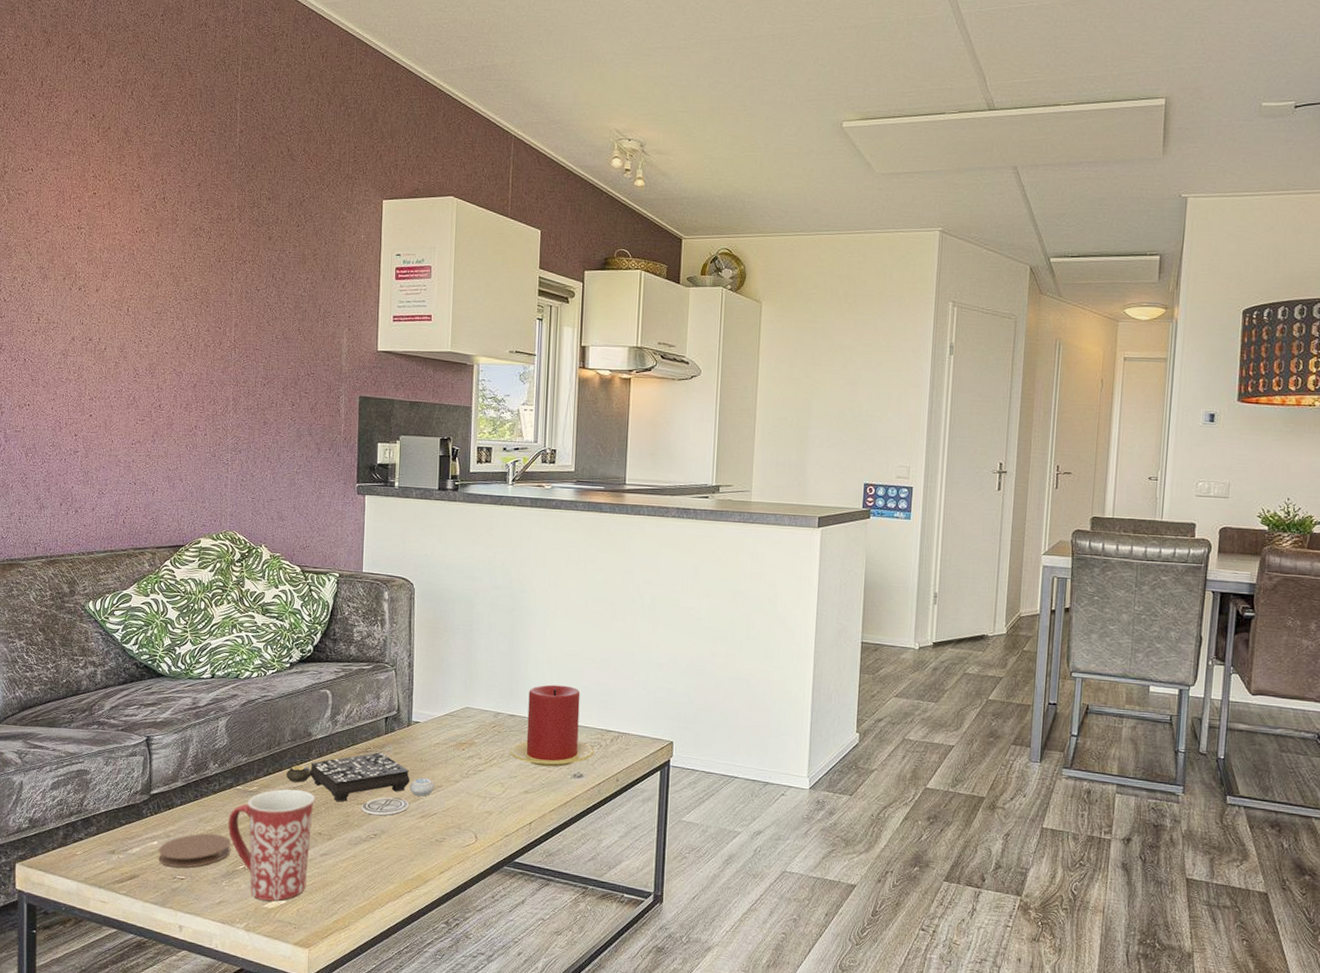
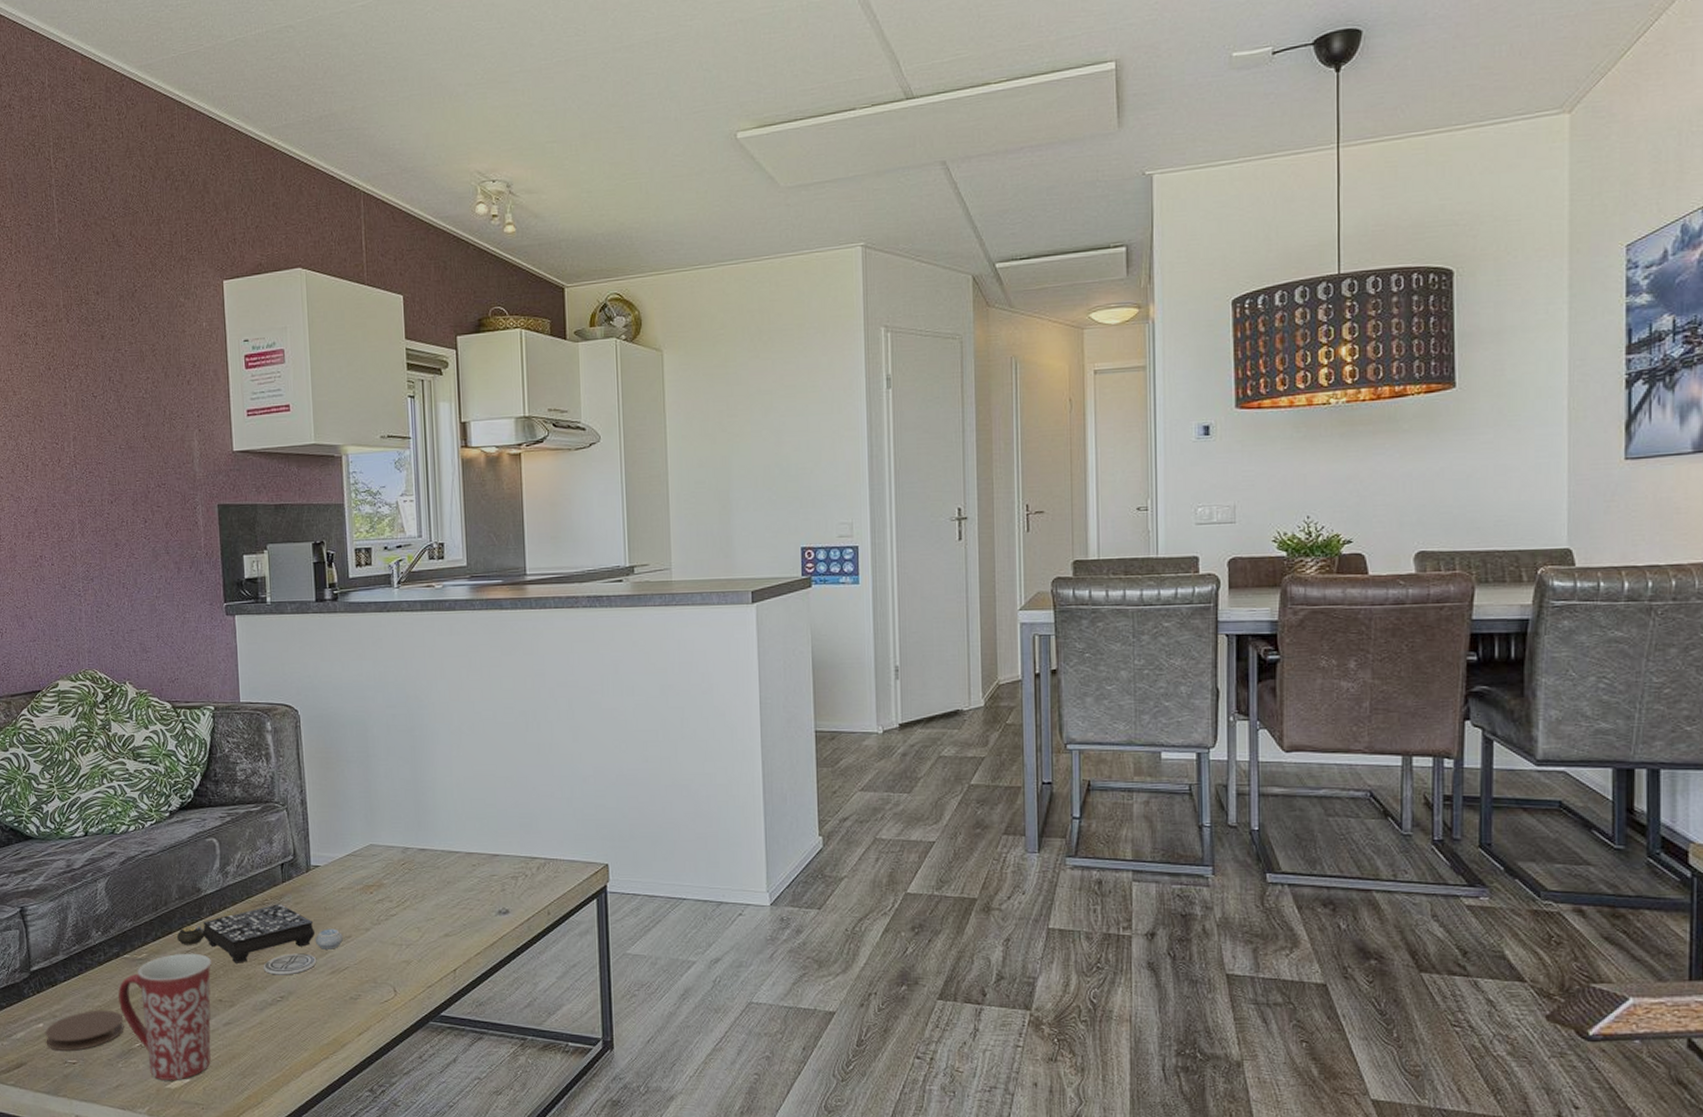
candle: present [510,684,594,767] -> none [423,810,519,905]

